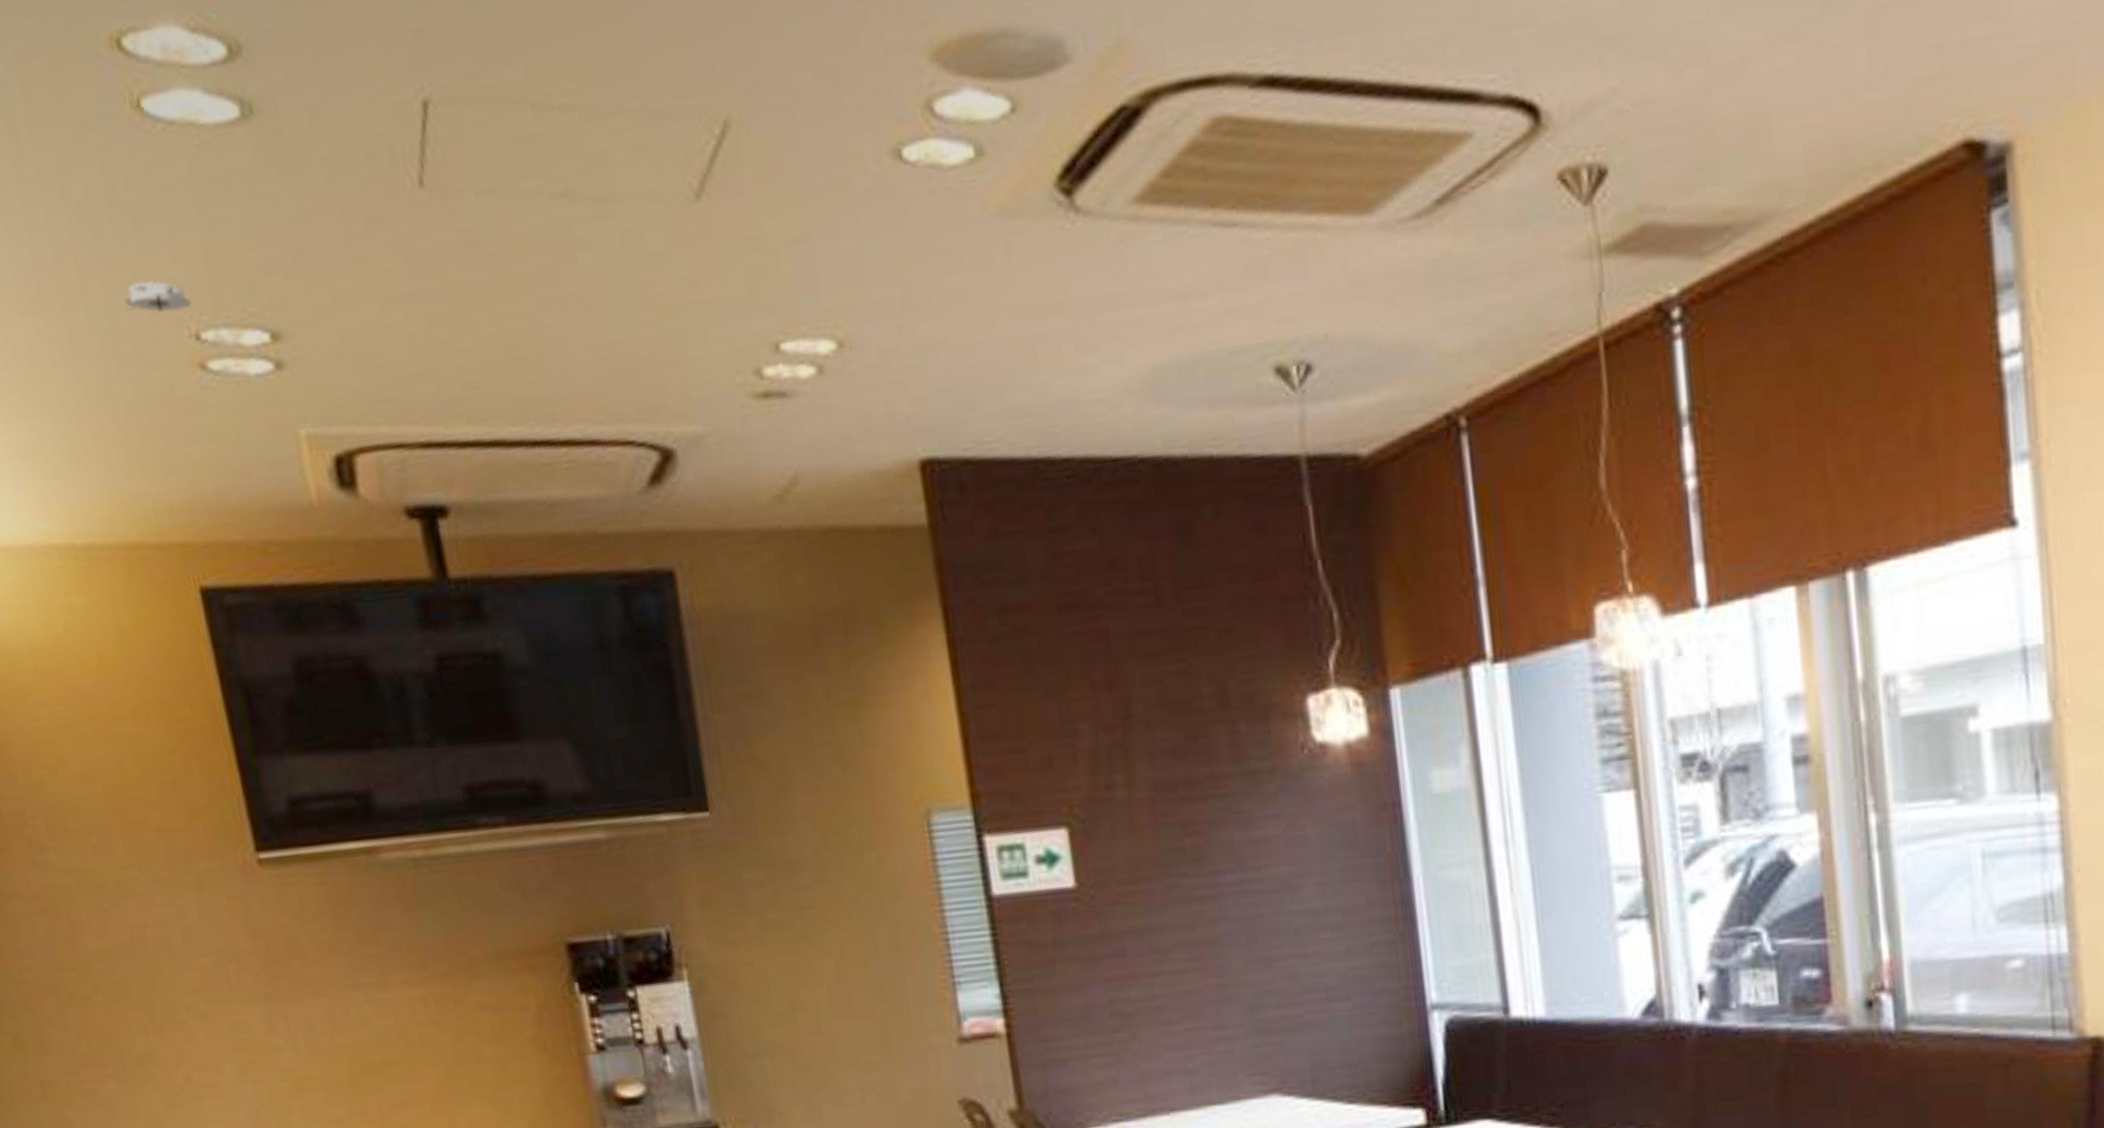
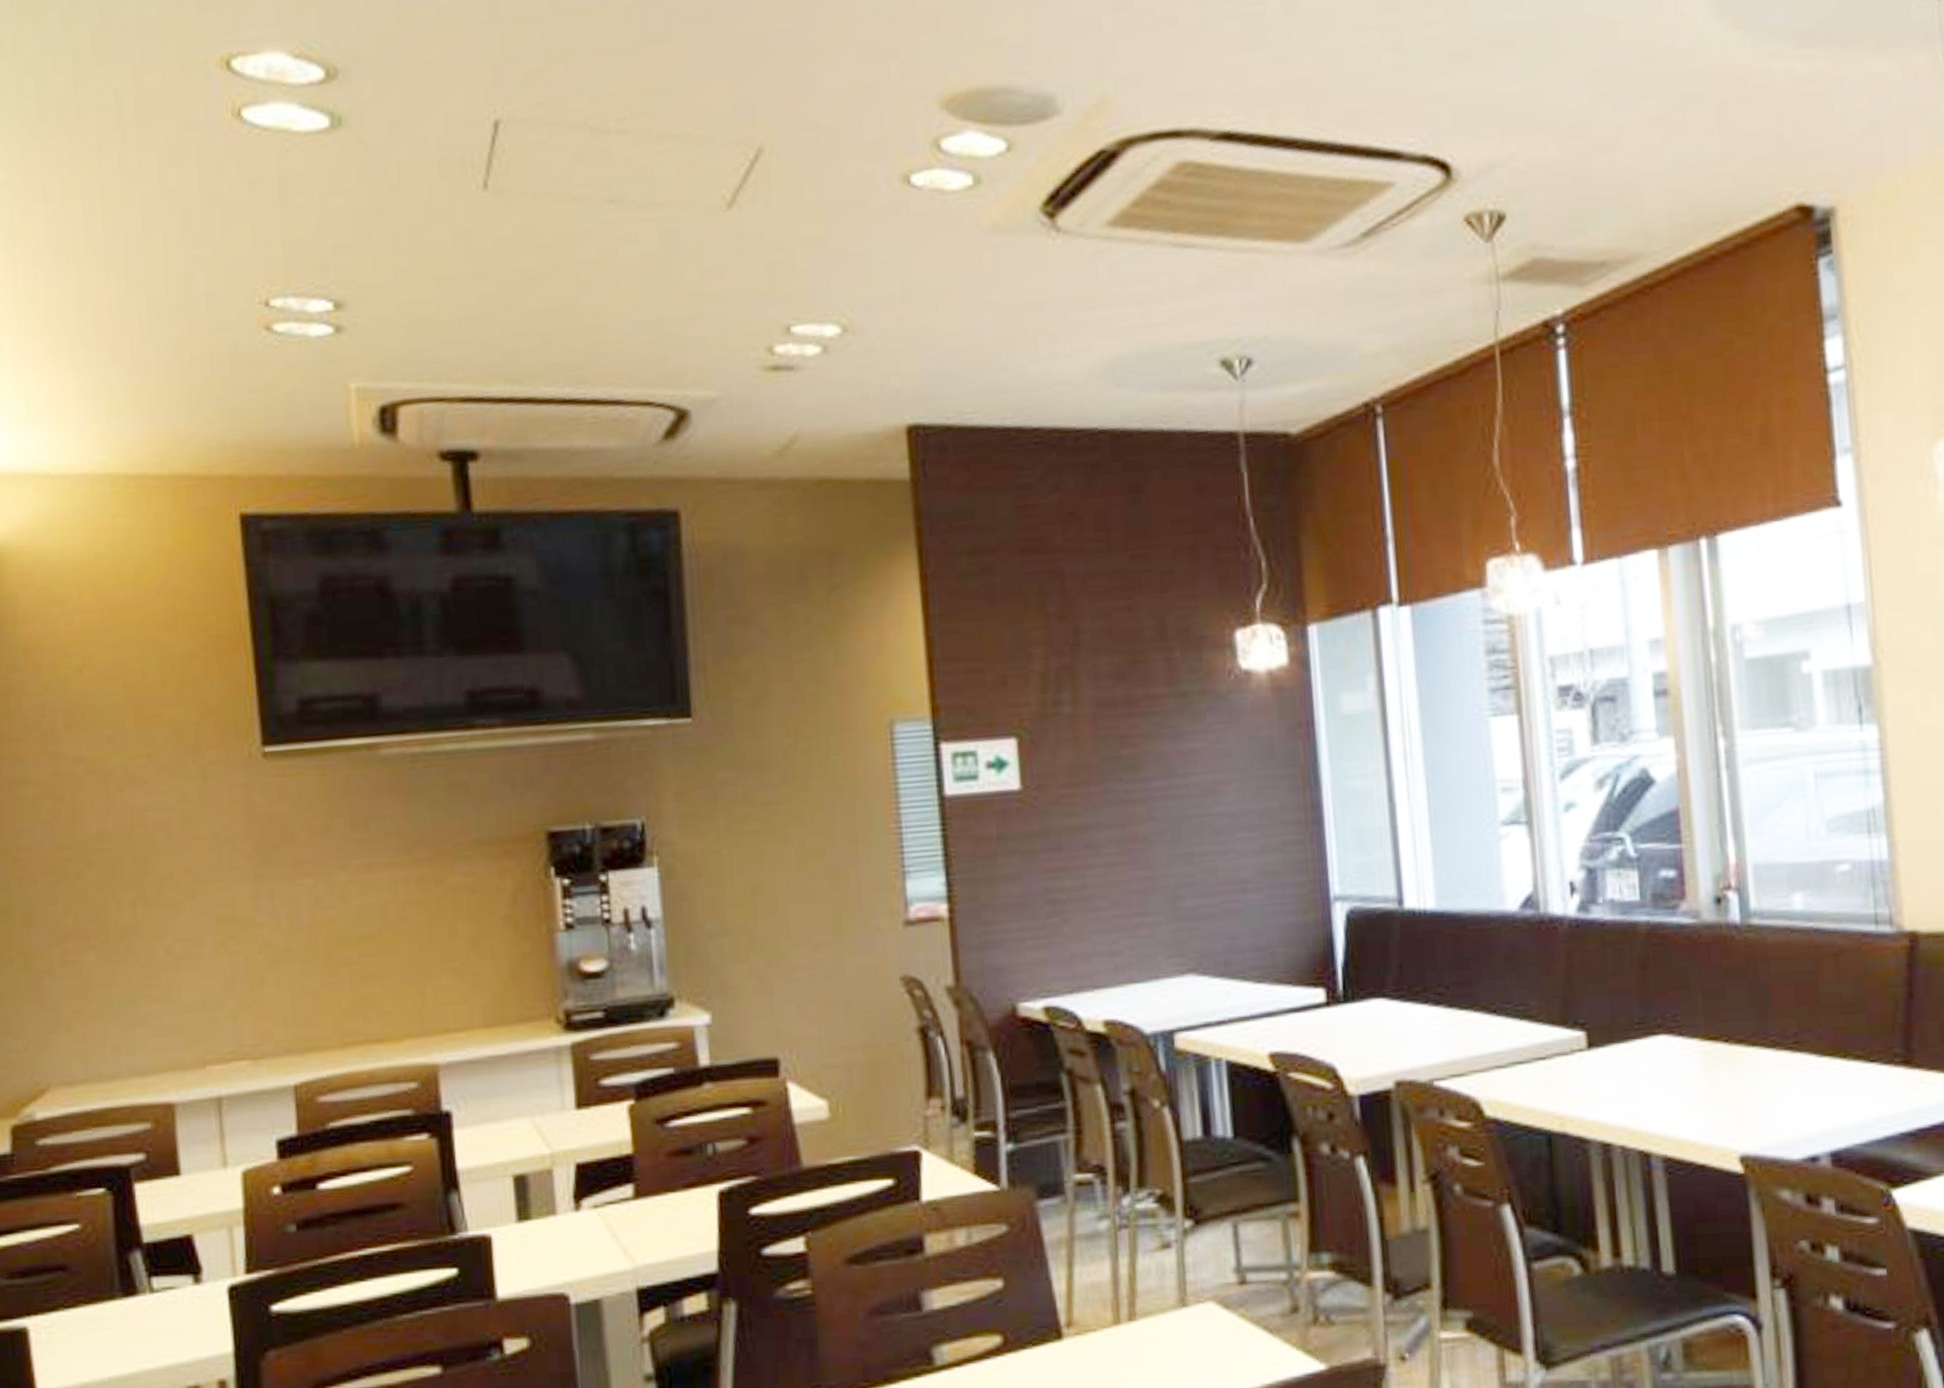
smoke detector: present [125,281,192,313] -> none [203,256,265,283]

